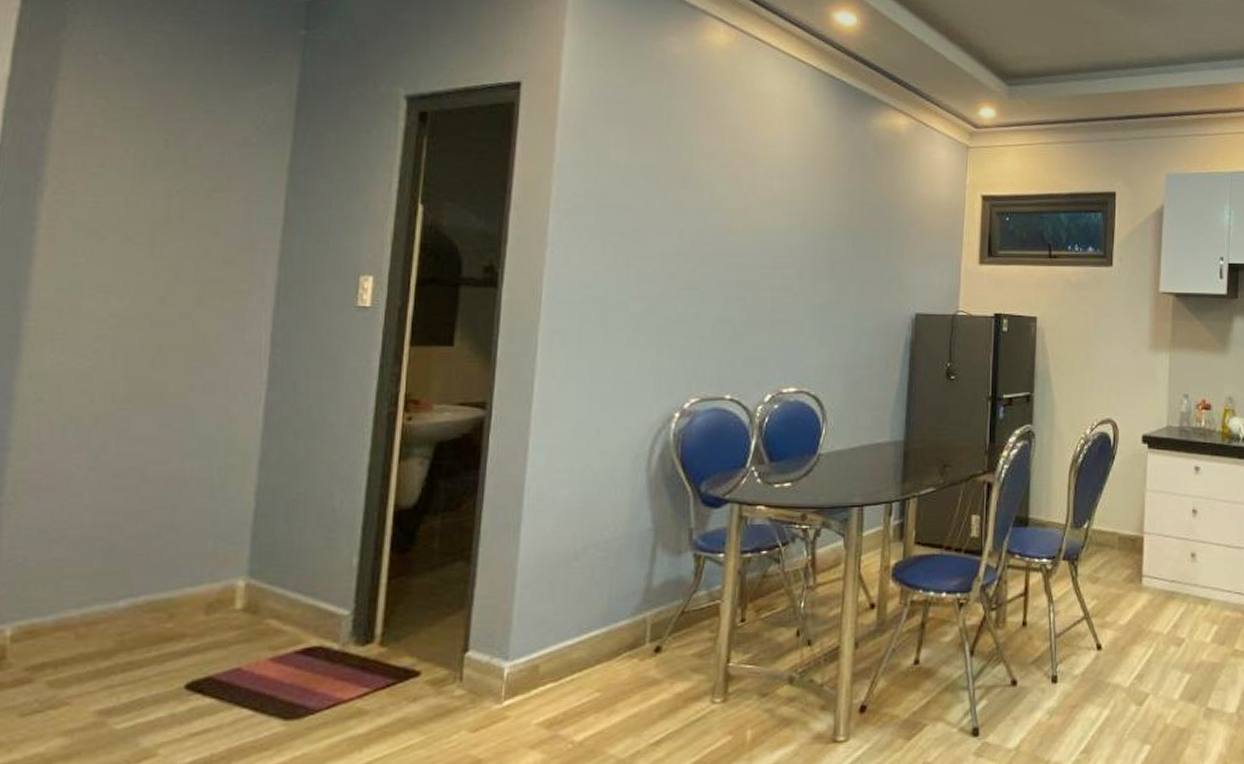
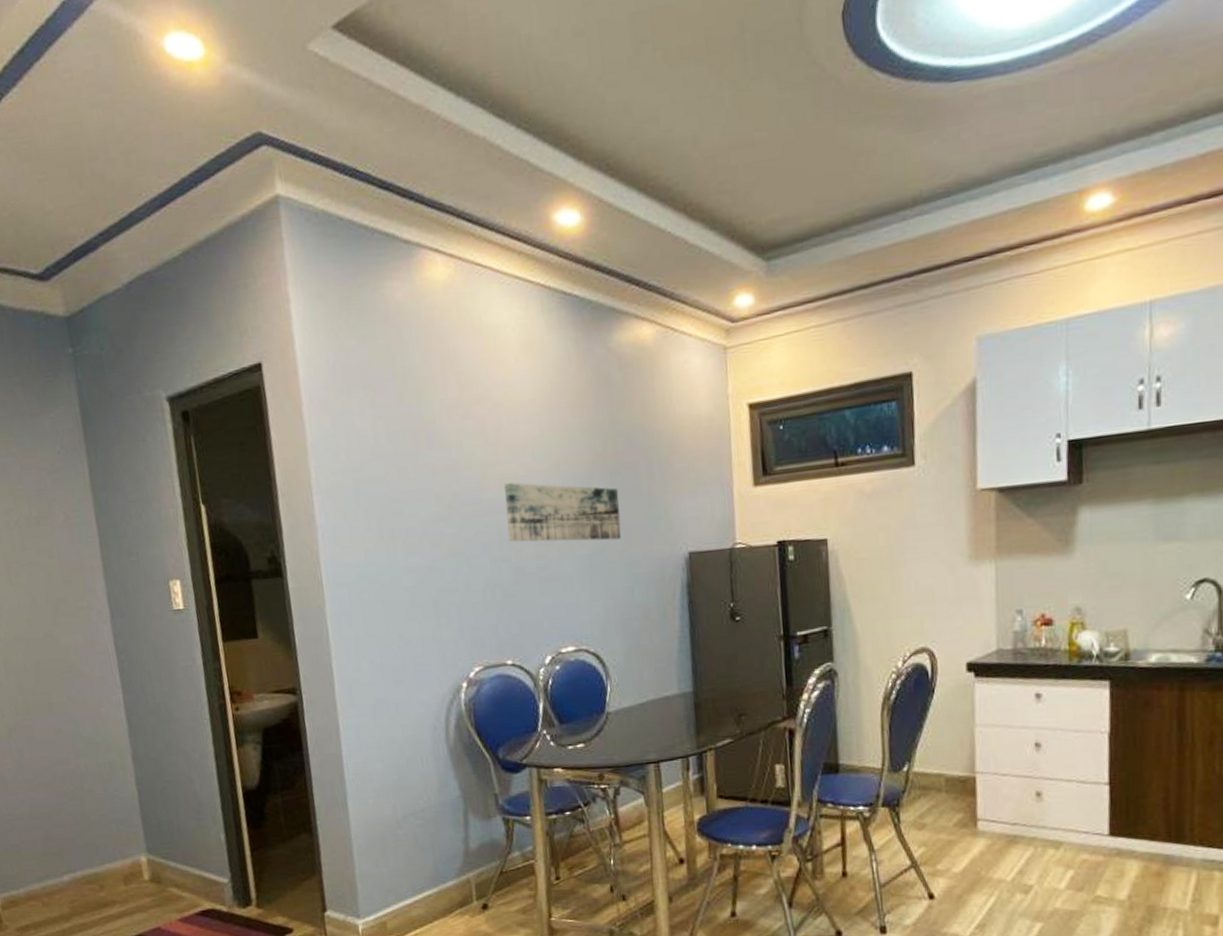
wall art: none [746,230,859,294] -> present [504,482,622,542]

